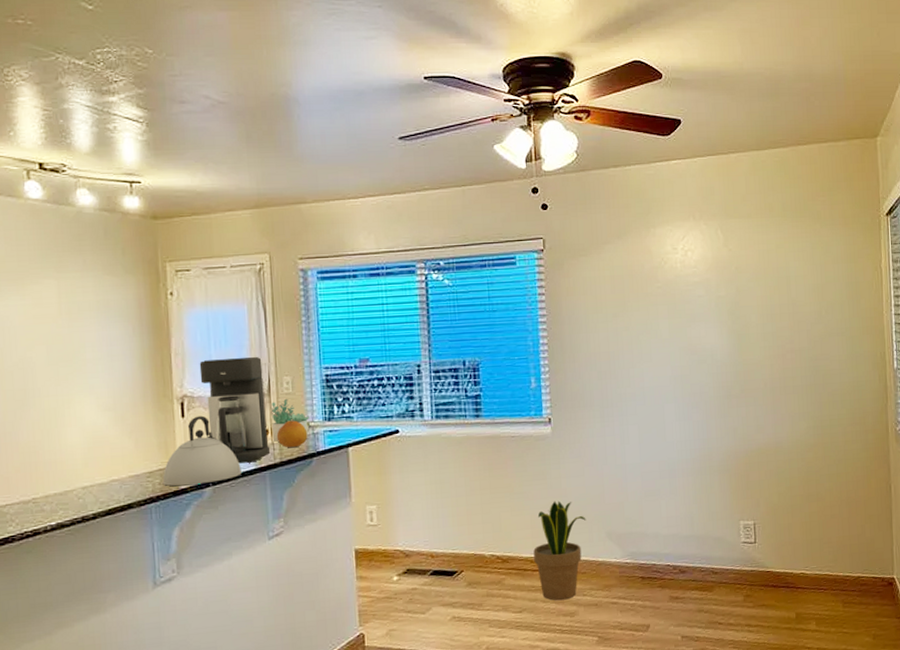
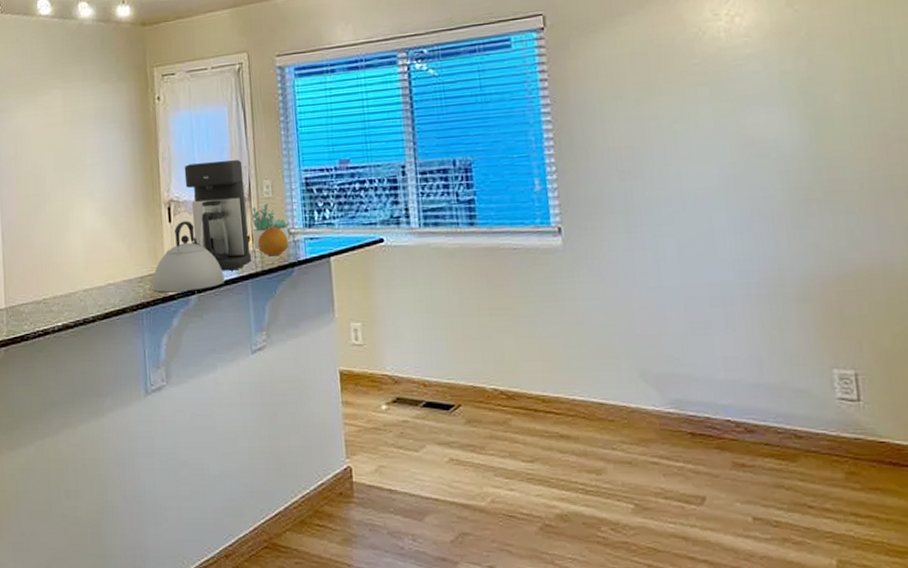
potted plant: present [533,500,586,601] -> none [545,328,612,453]

